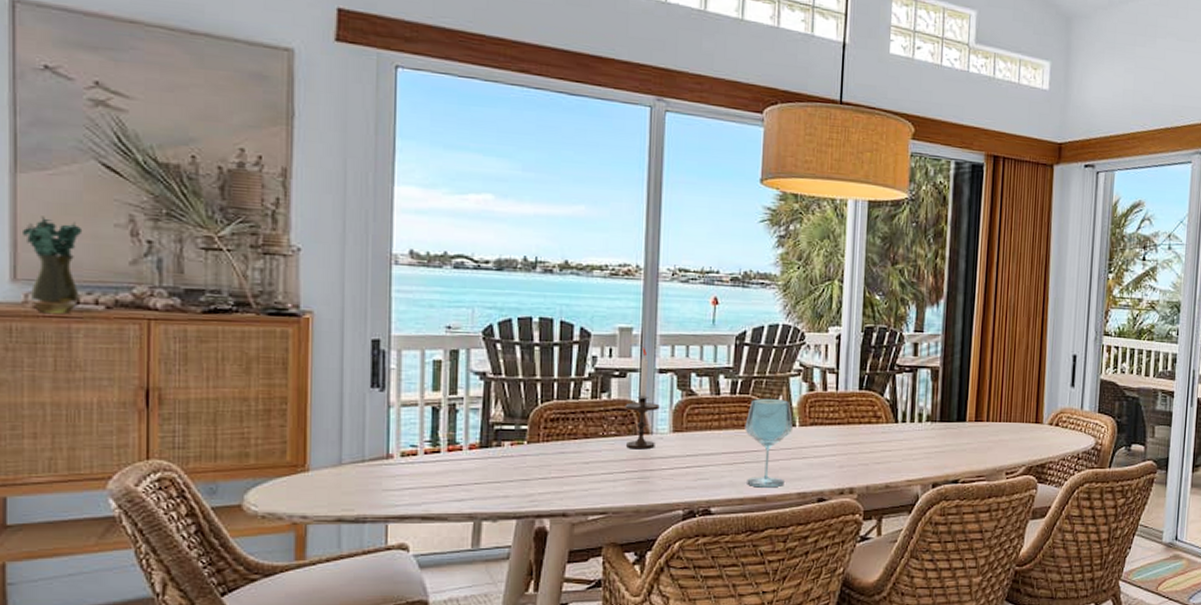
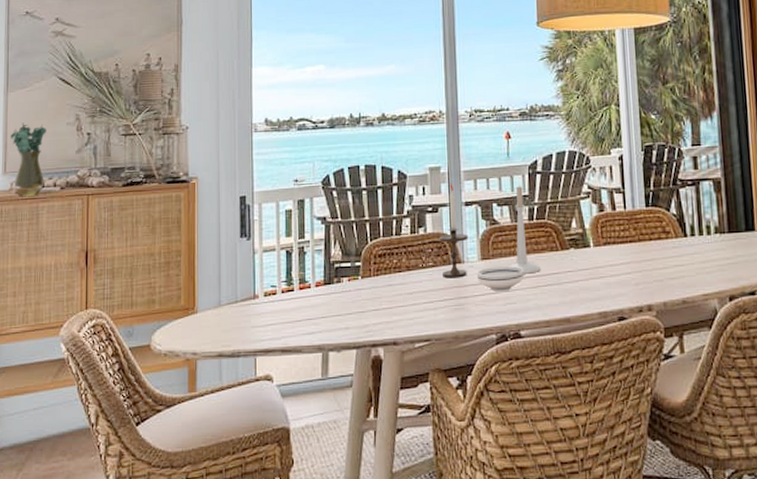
bowl: none [666,439,721,466] -> present [476,265,525,291]
candlestick: none [702,357,740,450] -> present [507,186,541,274]
wine glass: present [745,398,794,488] -> none [544,221,589,309]

